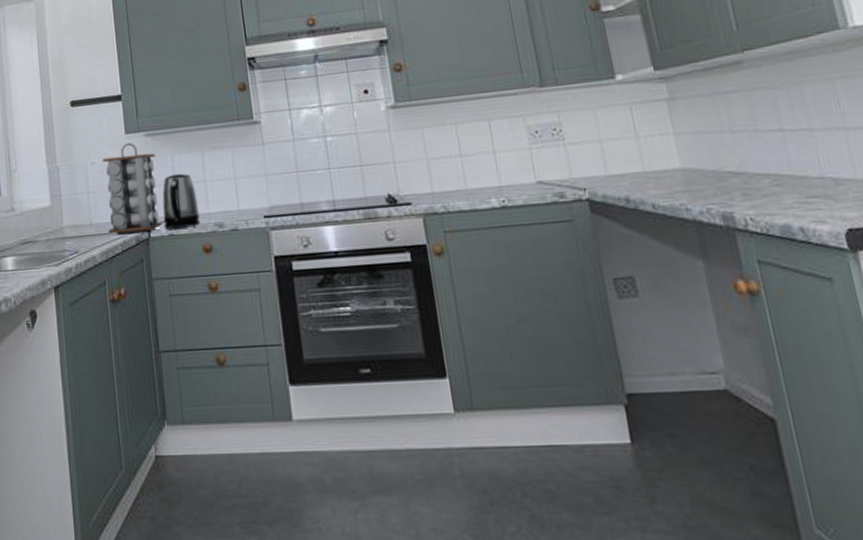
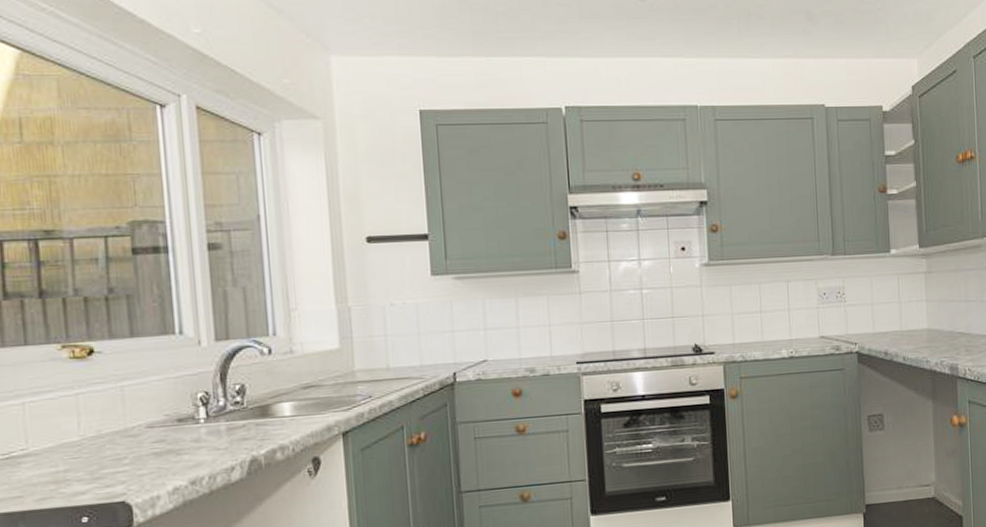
spice rack: present [103,142,162,235] -> none [404,285,469,379]
kettle: present [162,173,201,229] -> none [470,318,511,374]

